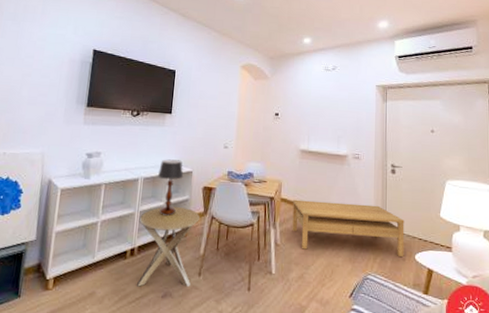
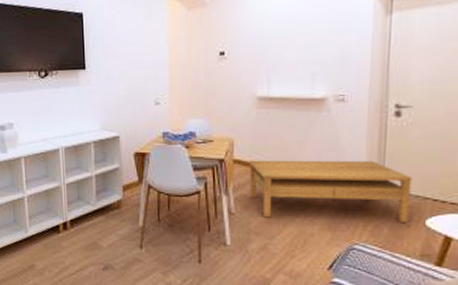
side table: present [137,207,200,287] -> none [66,177,134,260]
table lamp: present [158,159,184,216] -> none [80,124,110,187]

